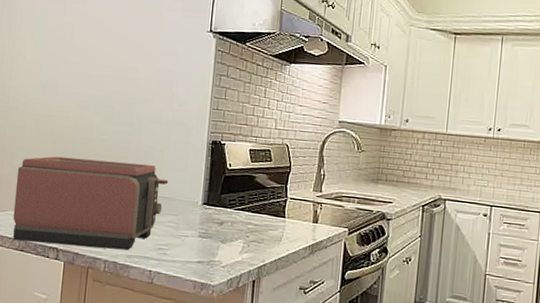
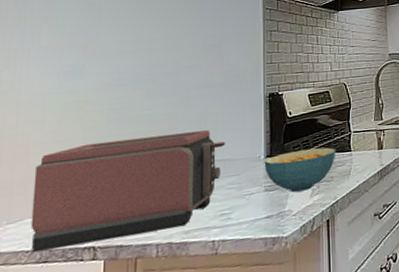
cereal bowl: none [200,204,270,246] -> present [264,147,336,192]

